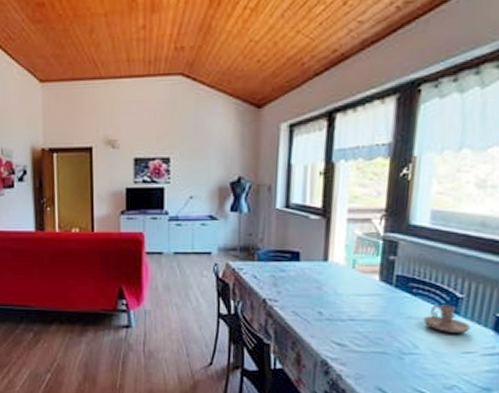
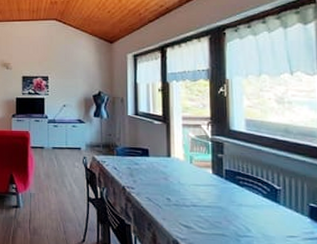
candle holder: present [423,305,471,333] -> none [251,195,291,219]

